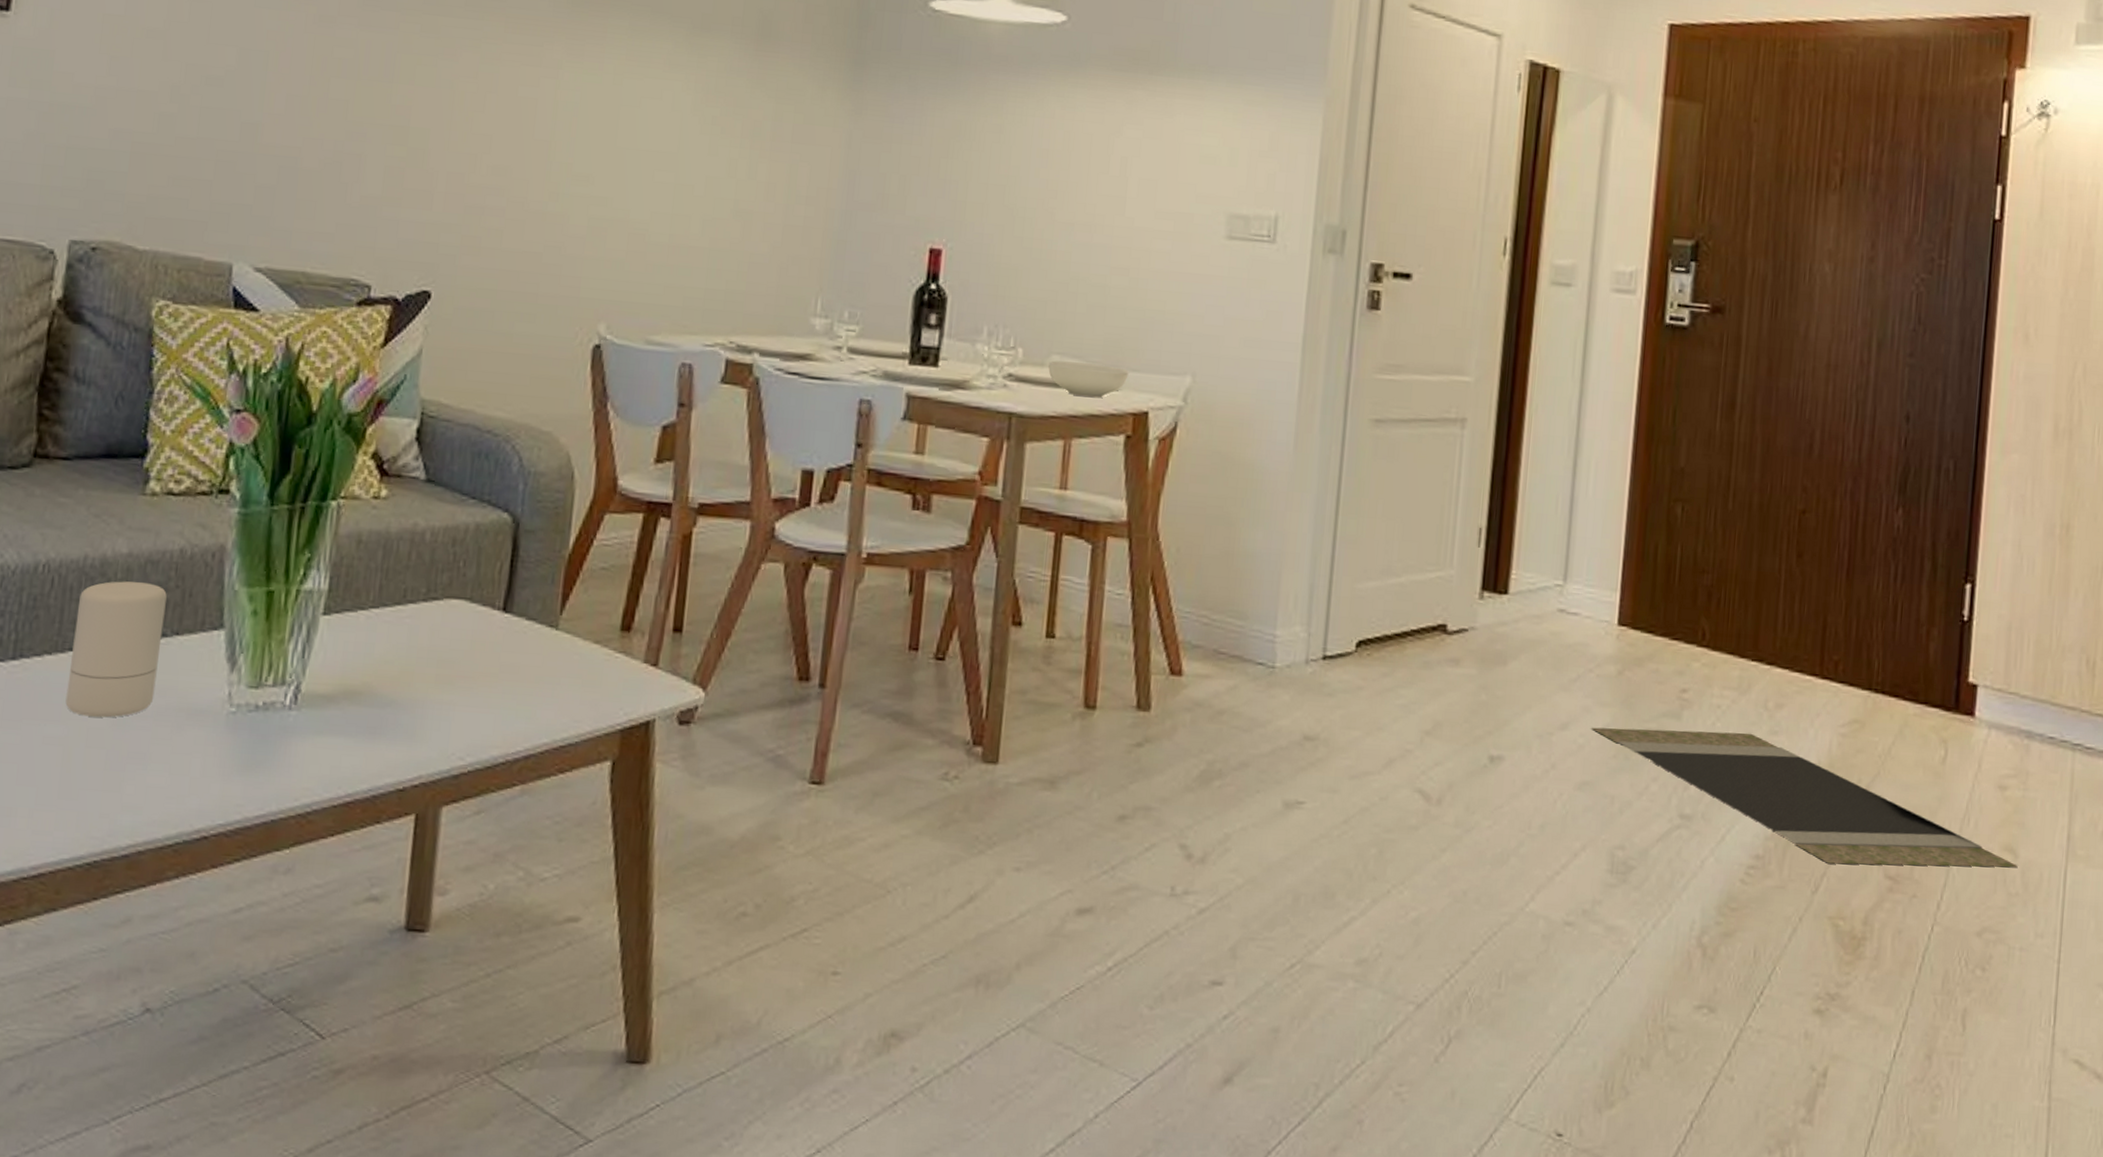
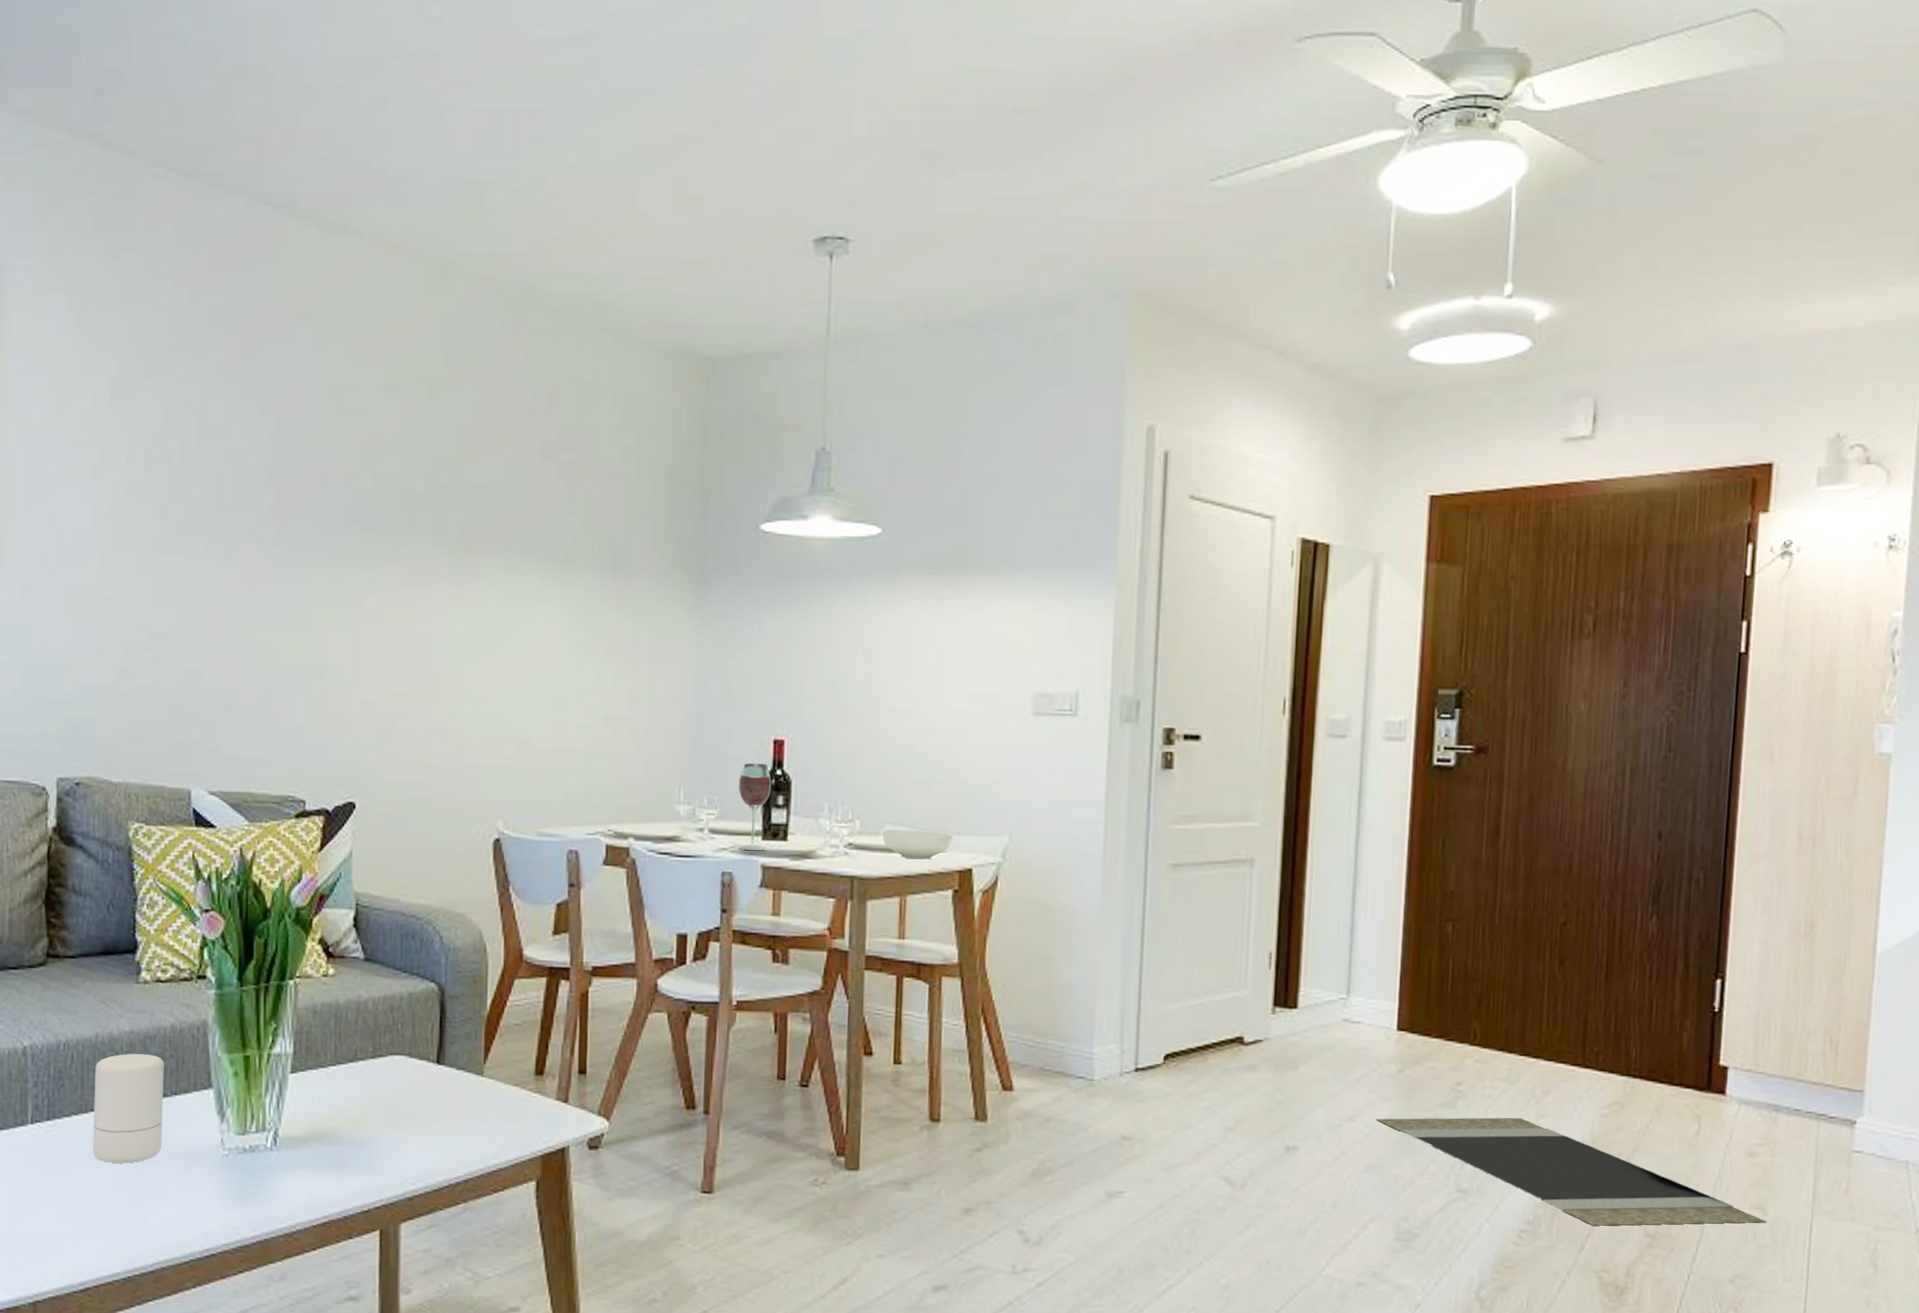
wineglass: none [881,274,924,377] -> present [738,763,771,850]

